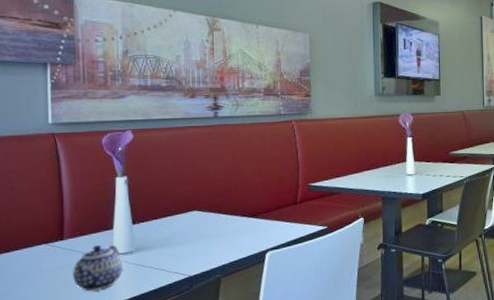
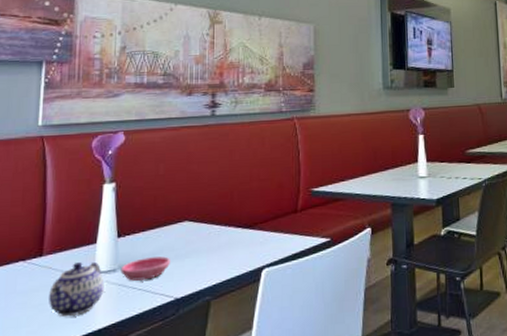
saucer: none [137,241,183,261] -> present [120,256,171,281]

